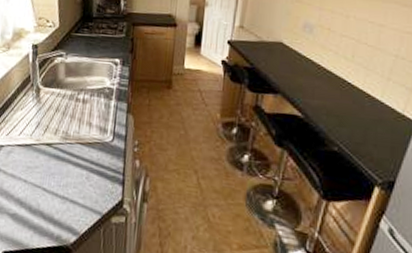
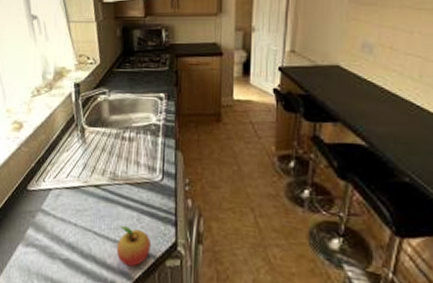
fruit: none [64,184,98,223] -> present [116,226,151,267]

